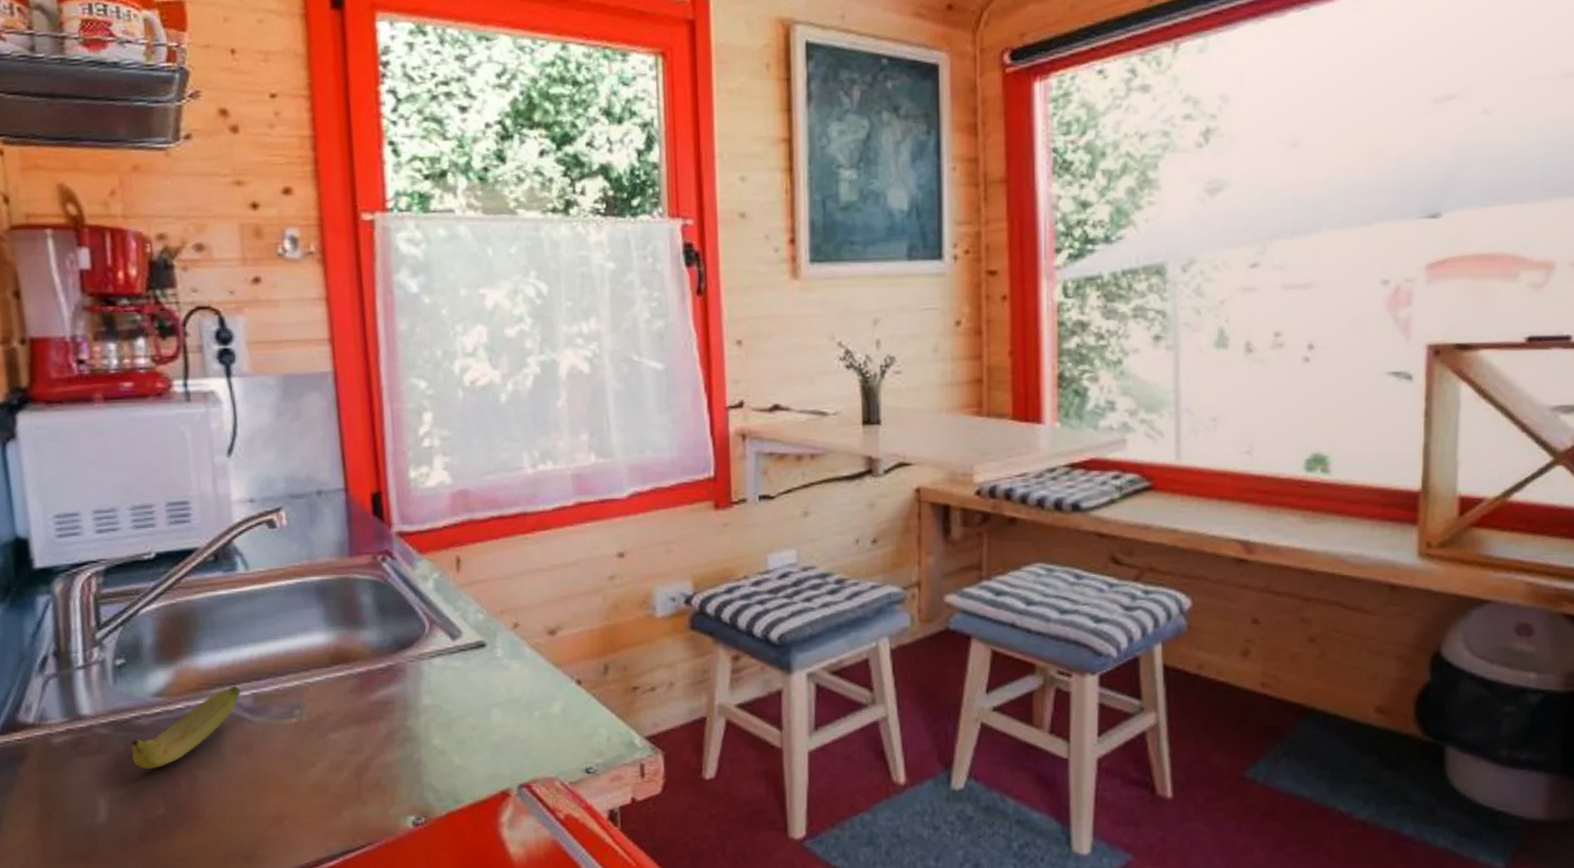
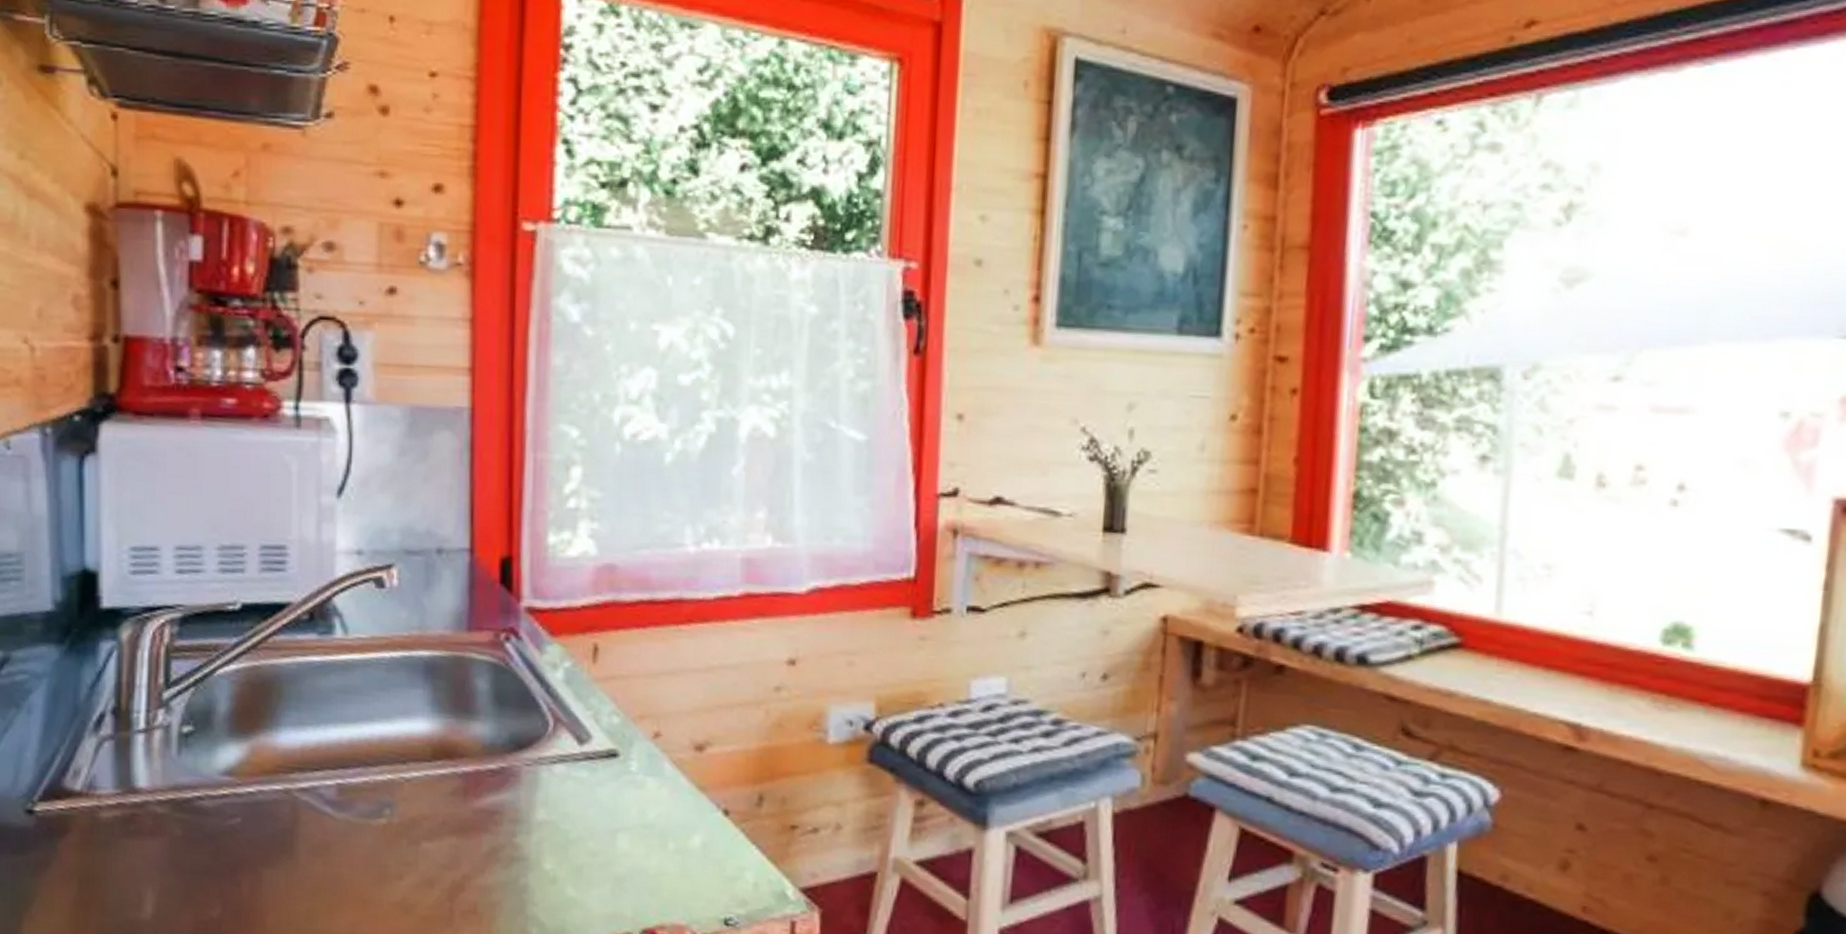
banana: present [131,685,241,769] -> none [189,771,324,861]

